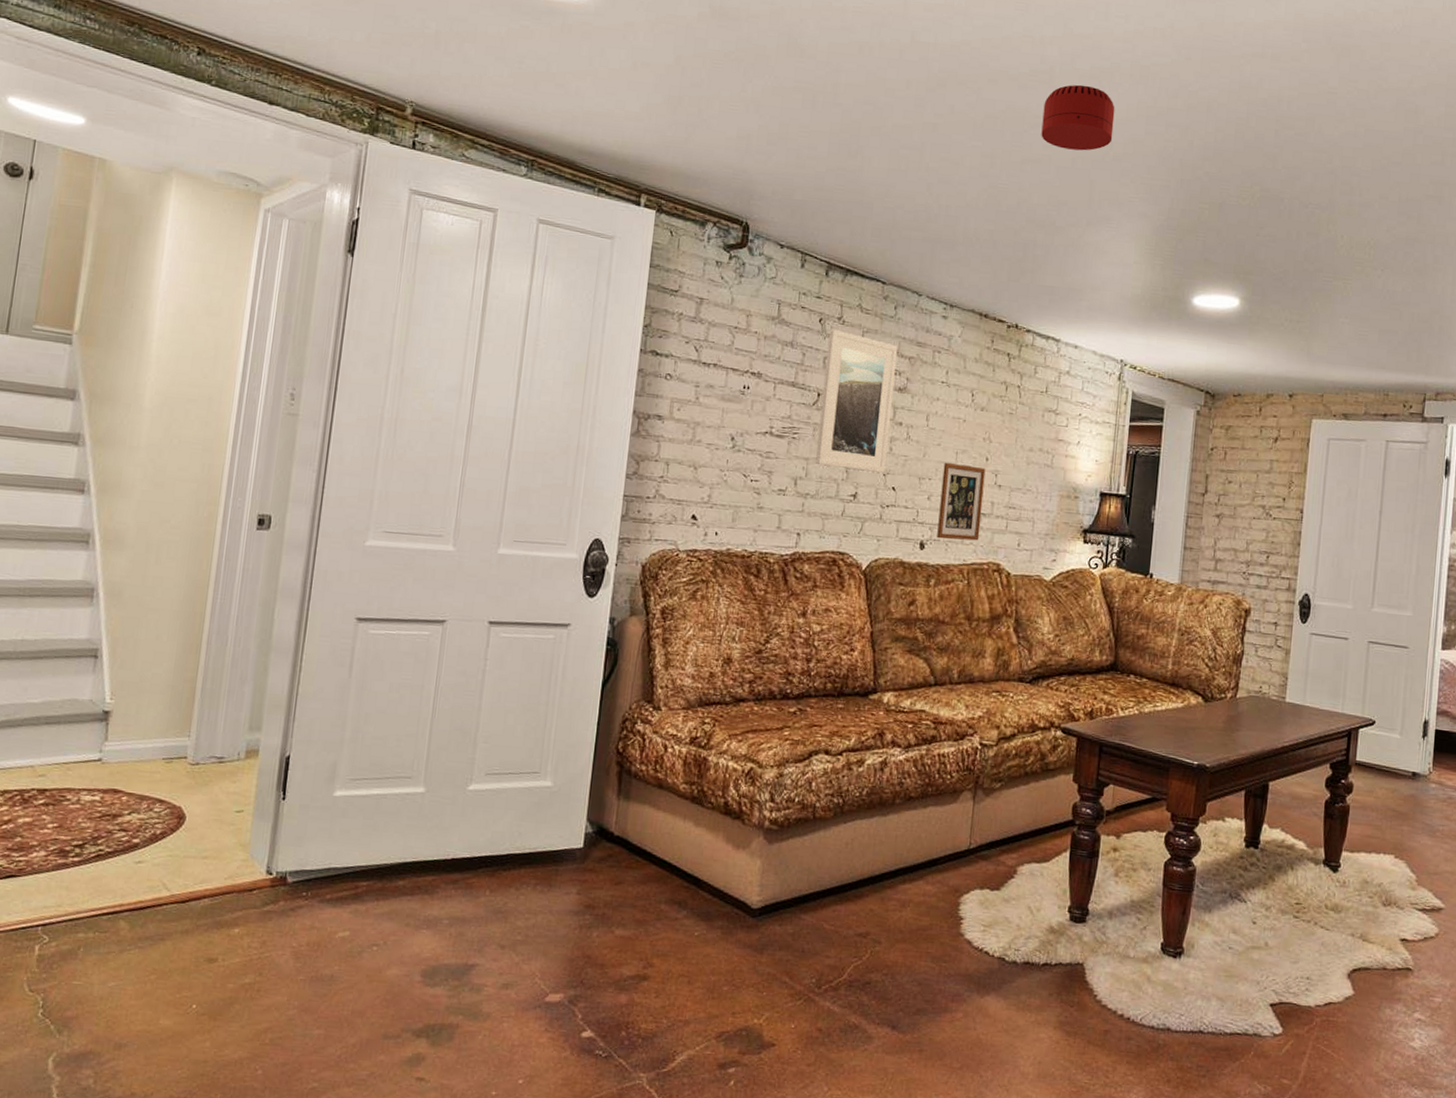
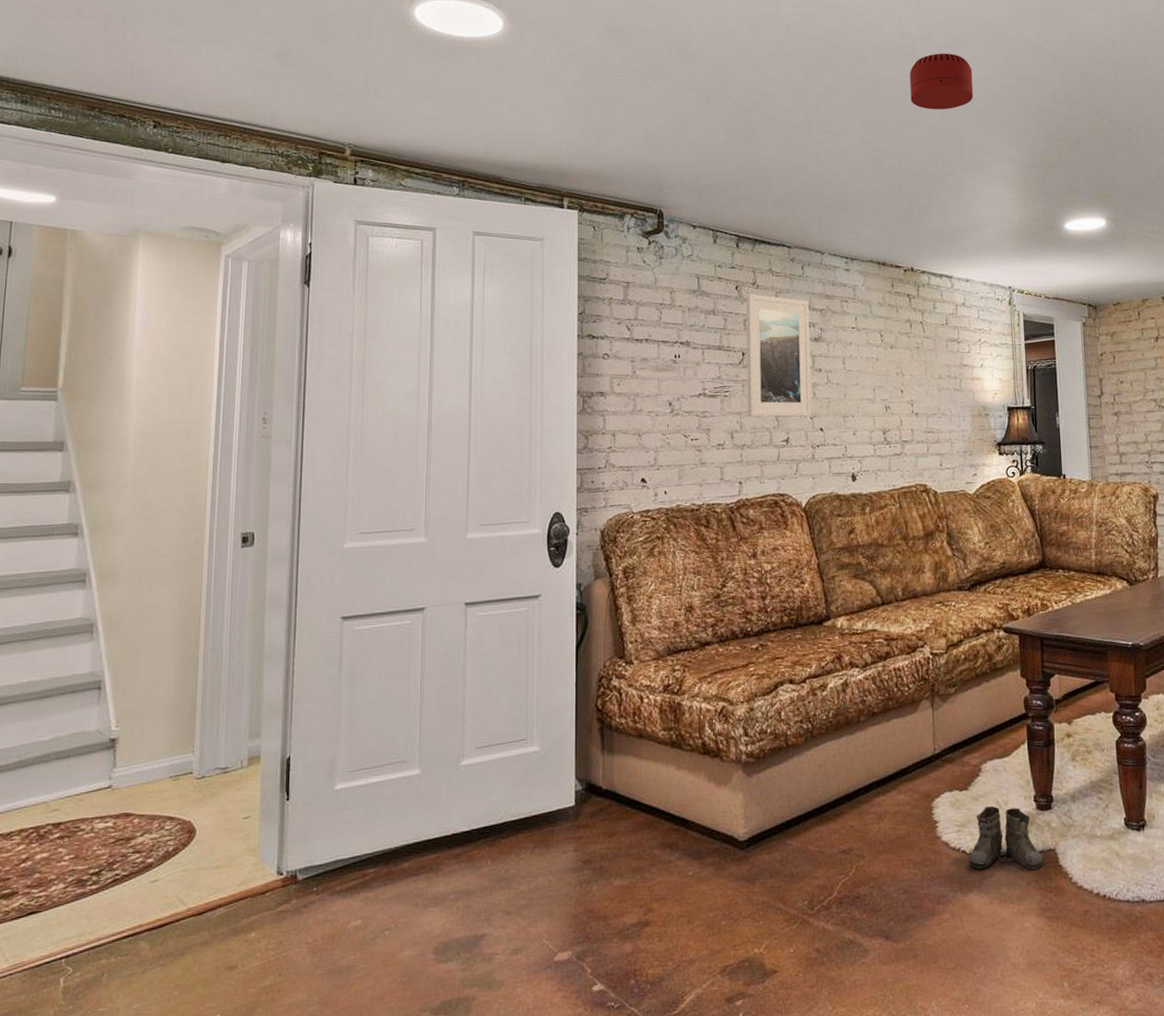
picture frame: present [937,462,986,541] -> none [864,399,905,469]
boots: none [990,909,1070,982] -> present [968,805,1044,870]

